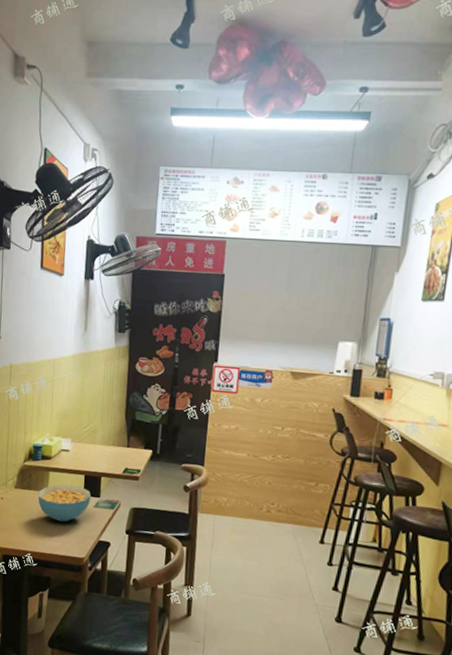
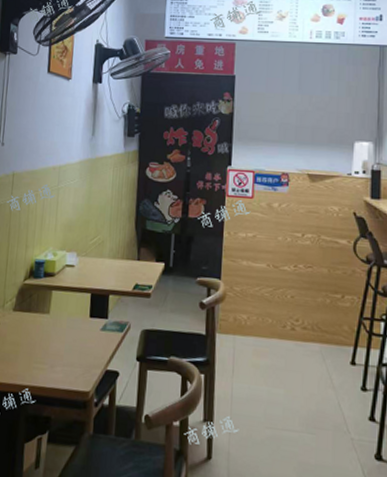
cereal bowl: present [38,484,91,523] -> none [38,305,98,350]

